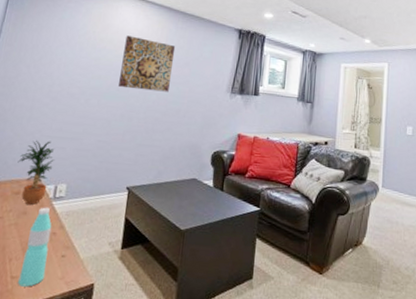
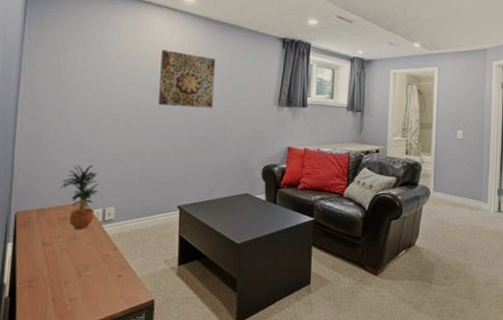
water bottle: present [18,207,52,287] -> none [77,231,105,308]

